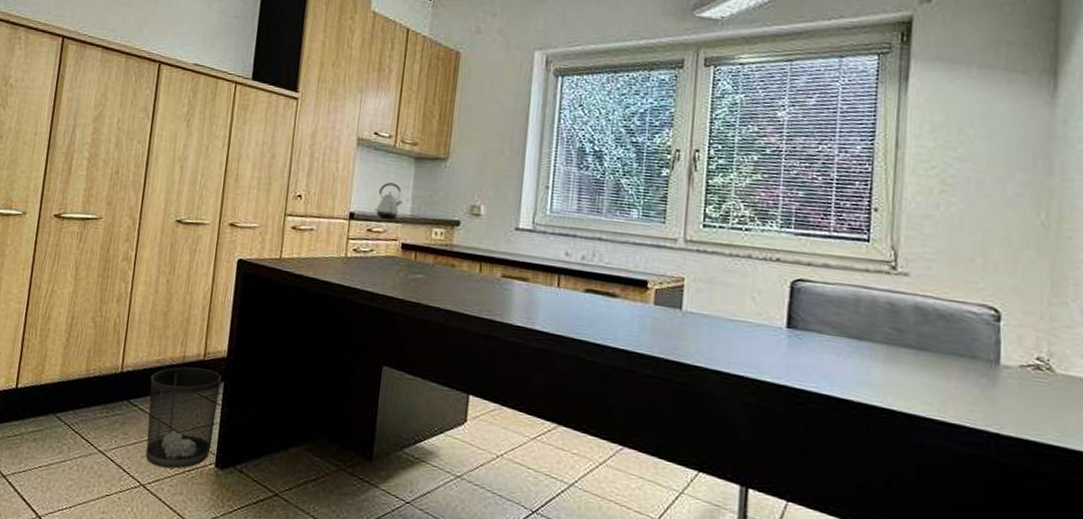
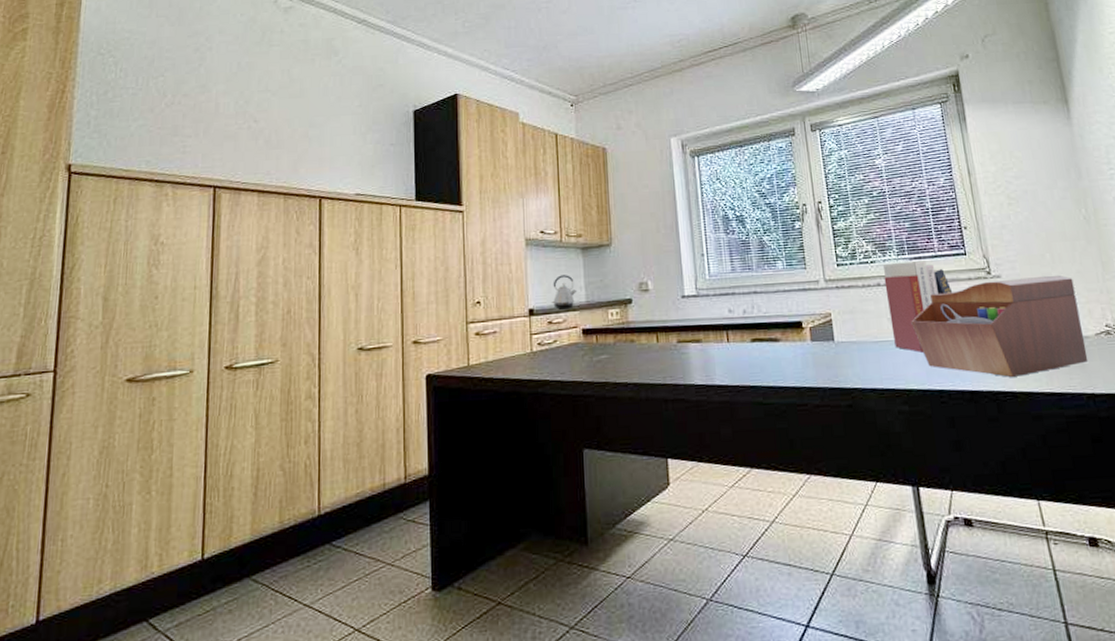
waste bin: present [145,367,221,469] -> none [351,491,425,606]
books: none [754,235,842,344] -> present [882,261,953,354]
sewing box: none [780,277,1006,397] -> present [911,274,1089,377]

